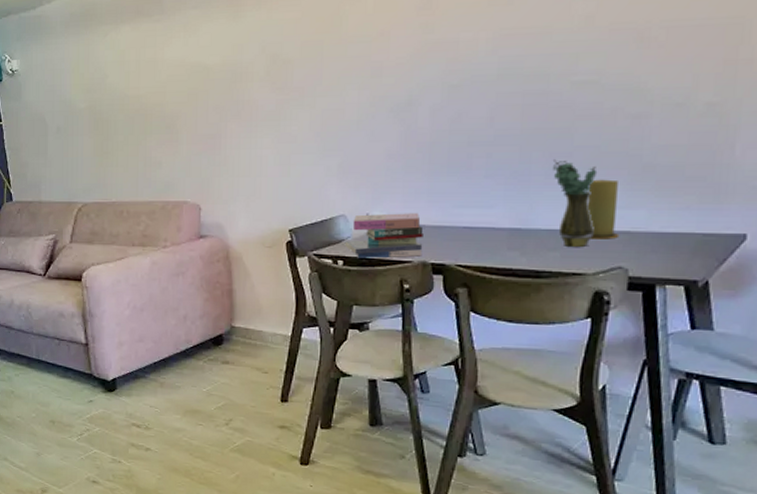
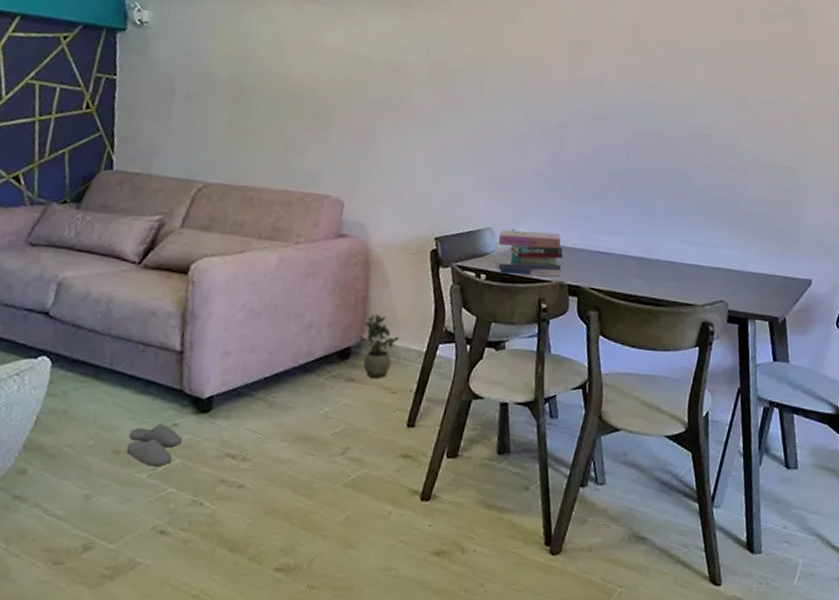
slippers: none [59,399,98,433] -> present [126,422,183,467]
potted plant: none [232,304,266,361] -> present [363,313,400,379]
vase: present [553,160,598,247] -> none [674,198,707,280]
candle: present [587,179,620,239] -> none [698,220,723,275]

